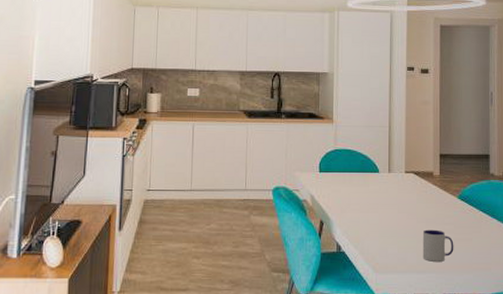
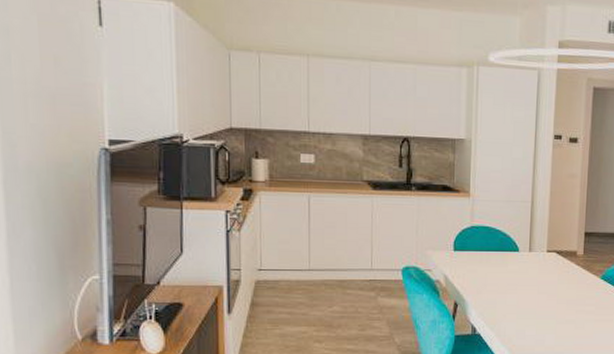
mug: present [422,229,454,262] -> none [561,311,594,343]

